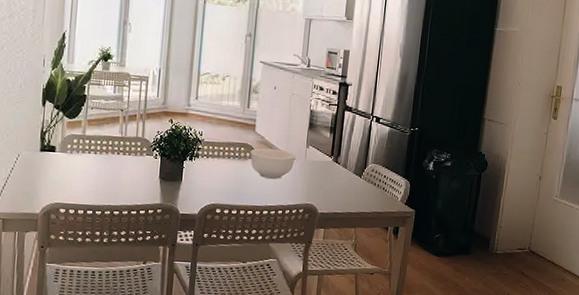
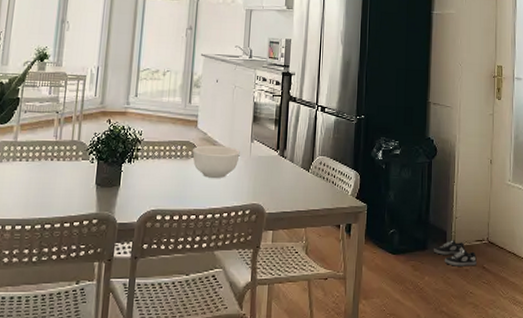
shoe: none [475,247,517,271] -> present [433,240,477,266]

